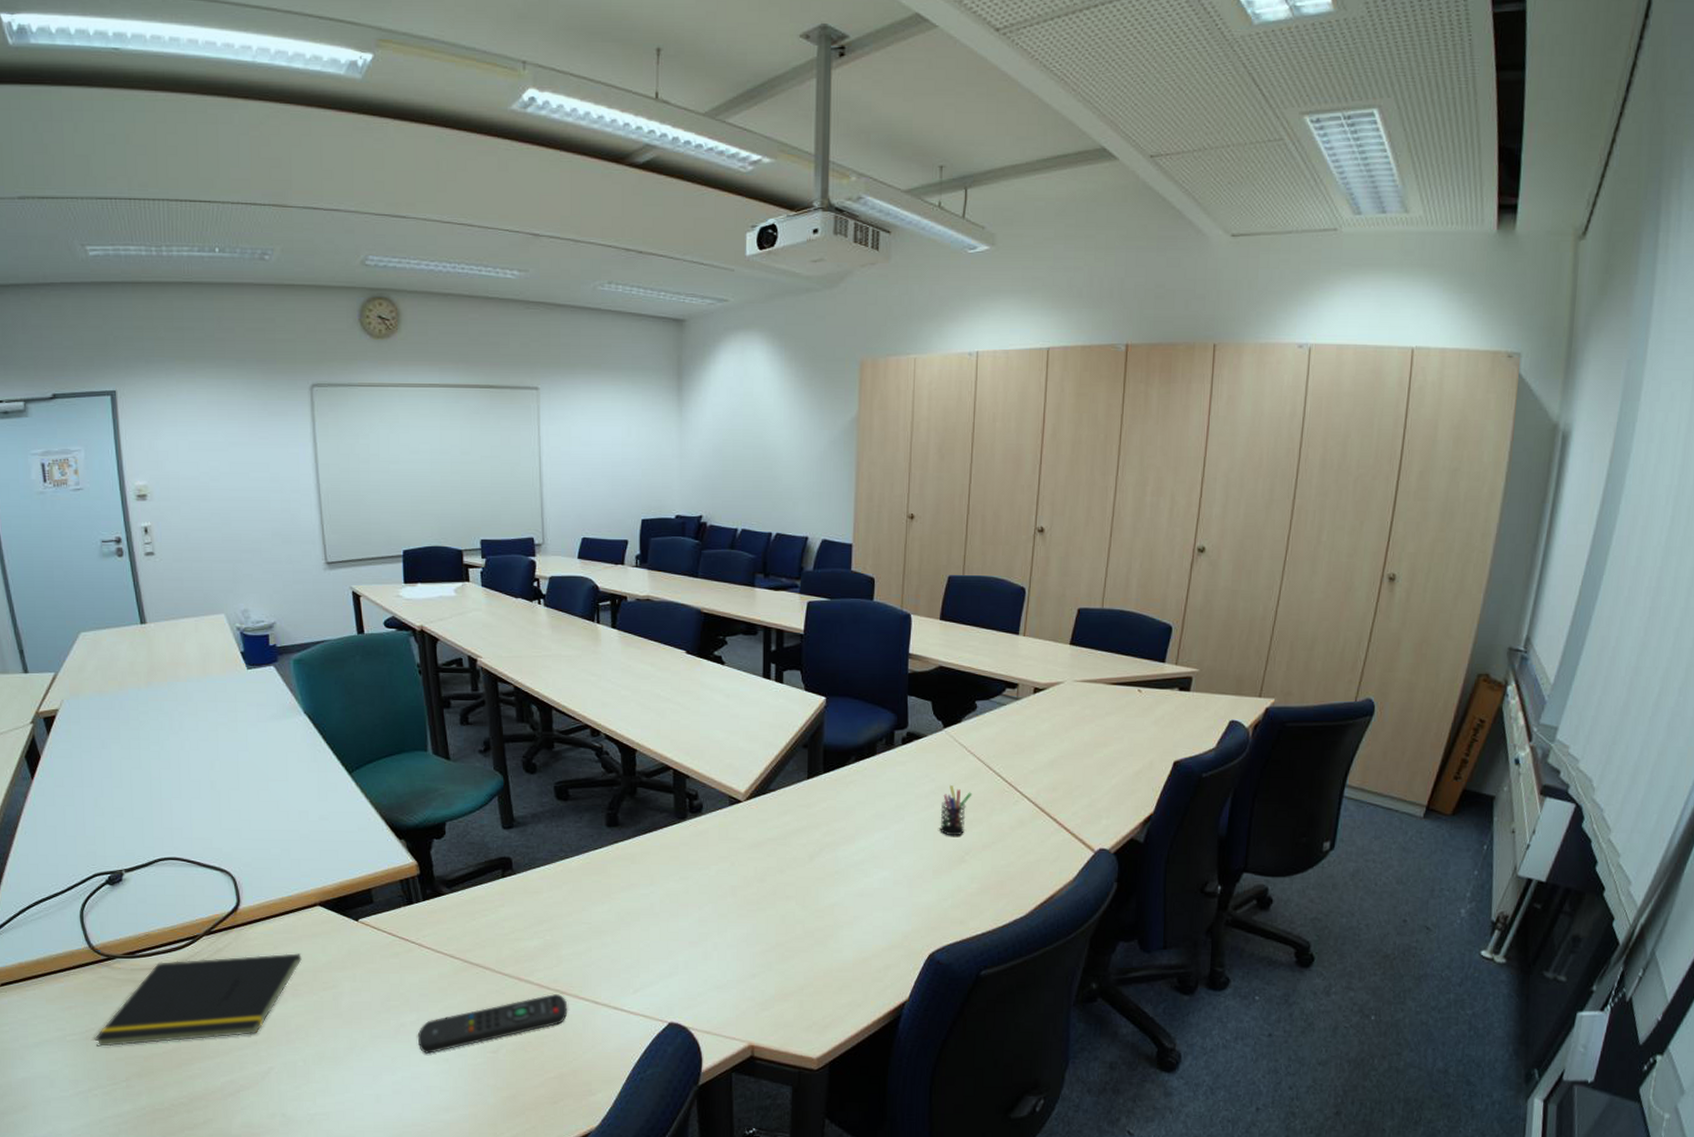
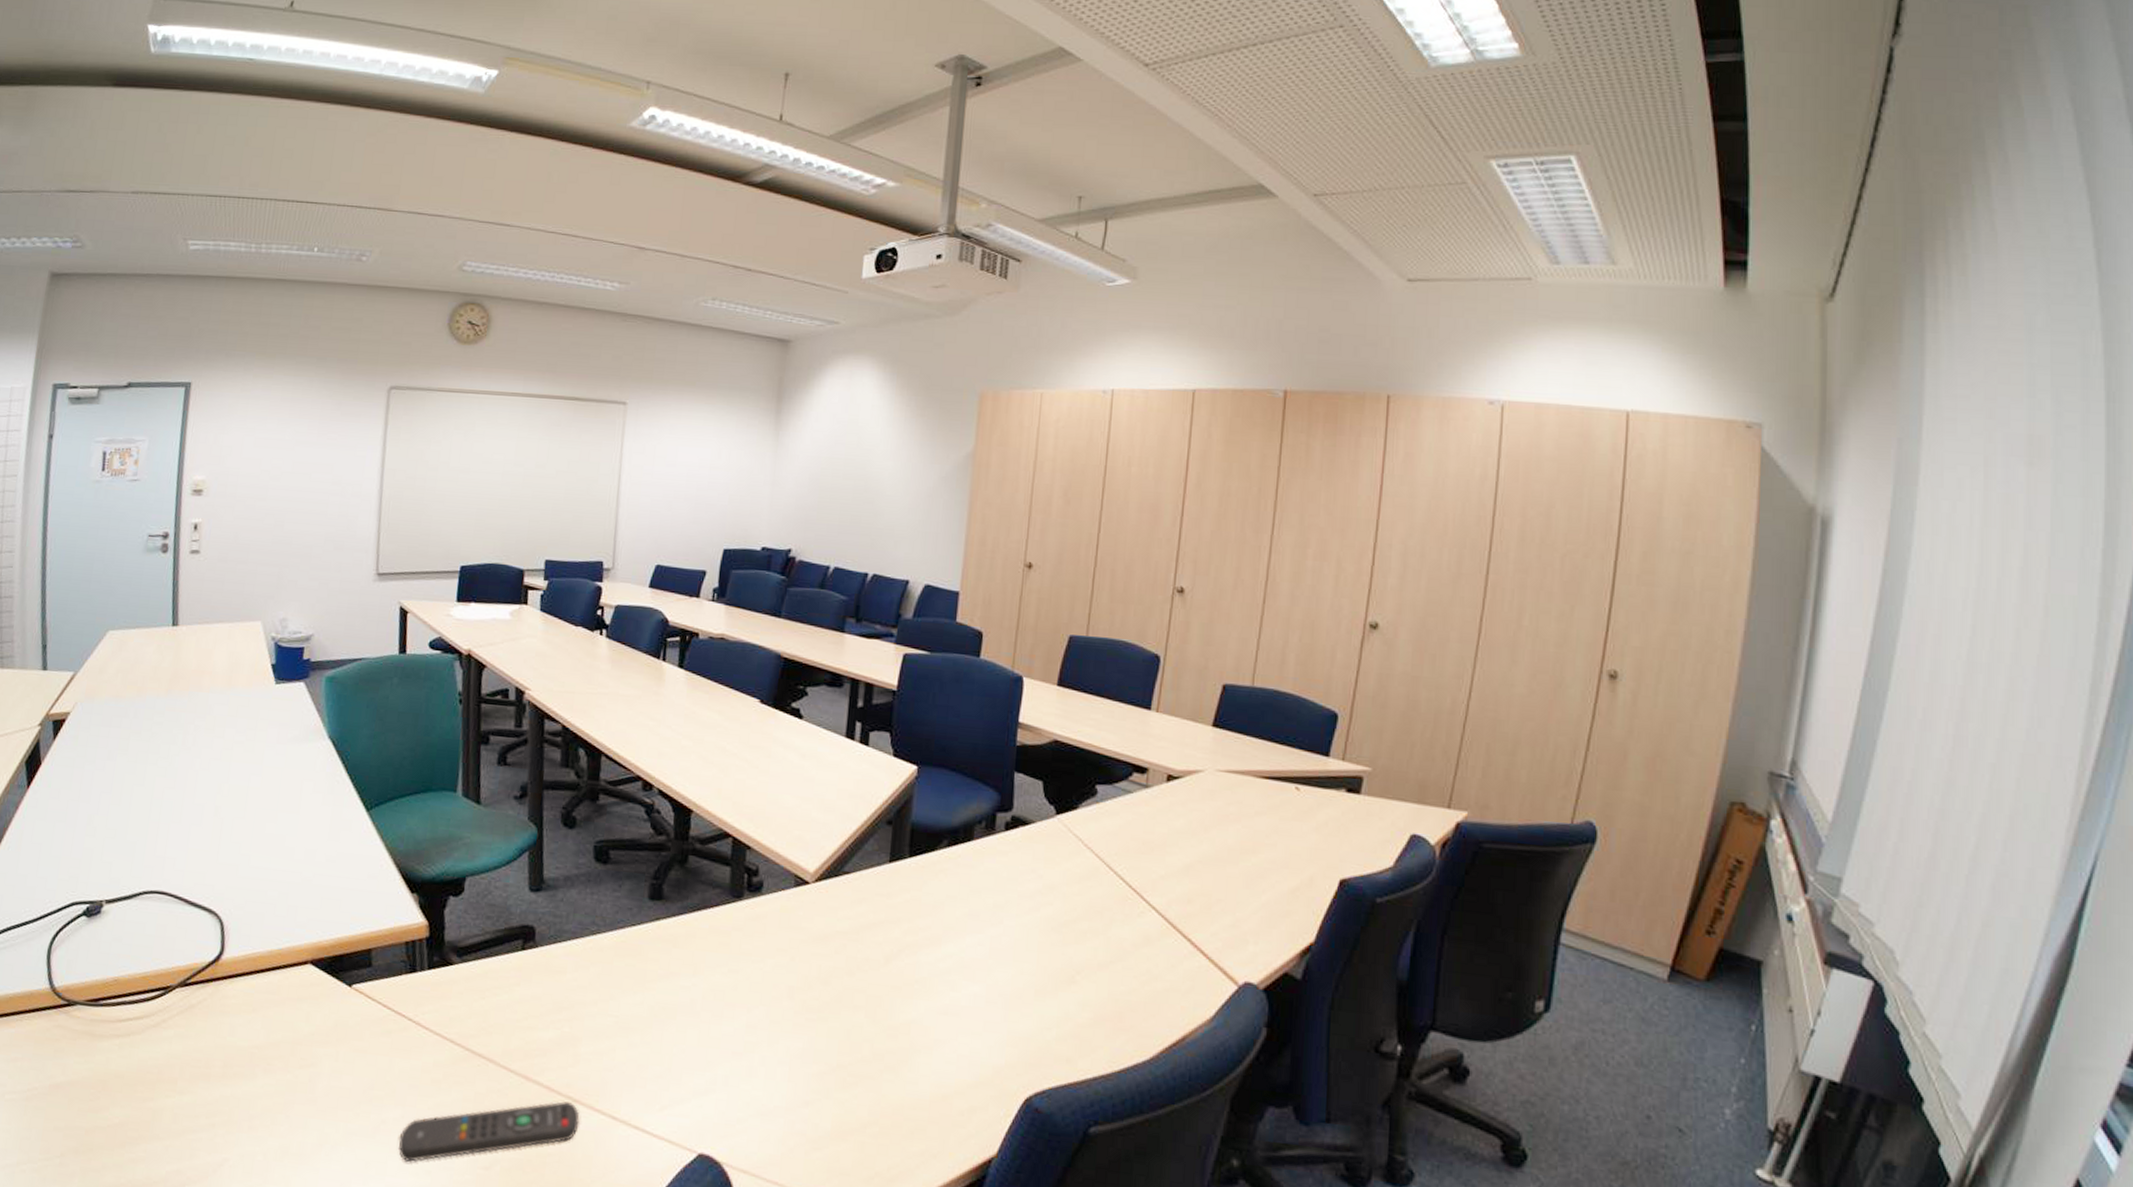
notepad: present [94,953,302,1047] -> none [34,1014,282,1116]
pen holder: present [940,785,973,836] -> none [1046,885,1088,950]

